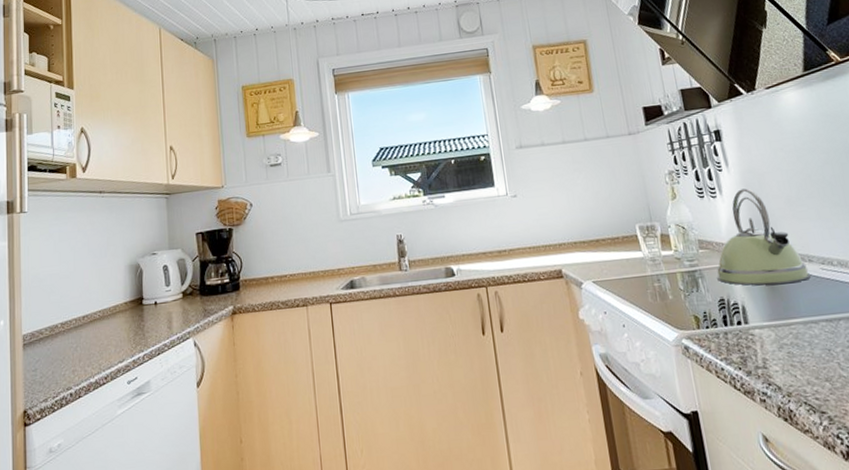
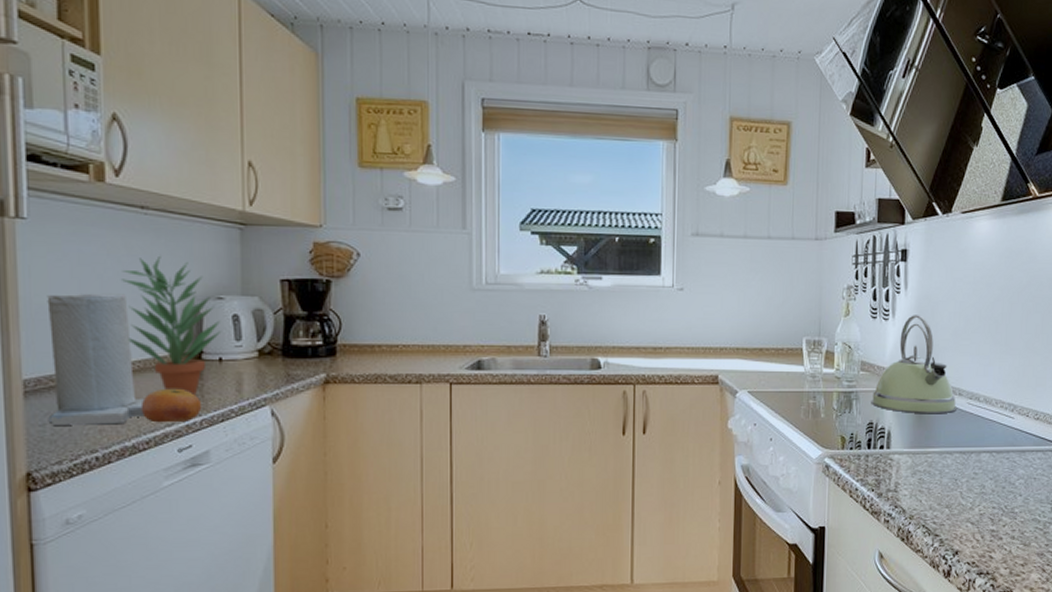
paper towel: none [38,259,104,370] -> present [47,293,146,425]
potted plant: none [87,226,156,335] -> present [122,255,222,396]
fruit: none [101,330,144,361] -> present [140,388,202,423]

